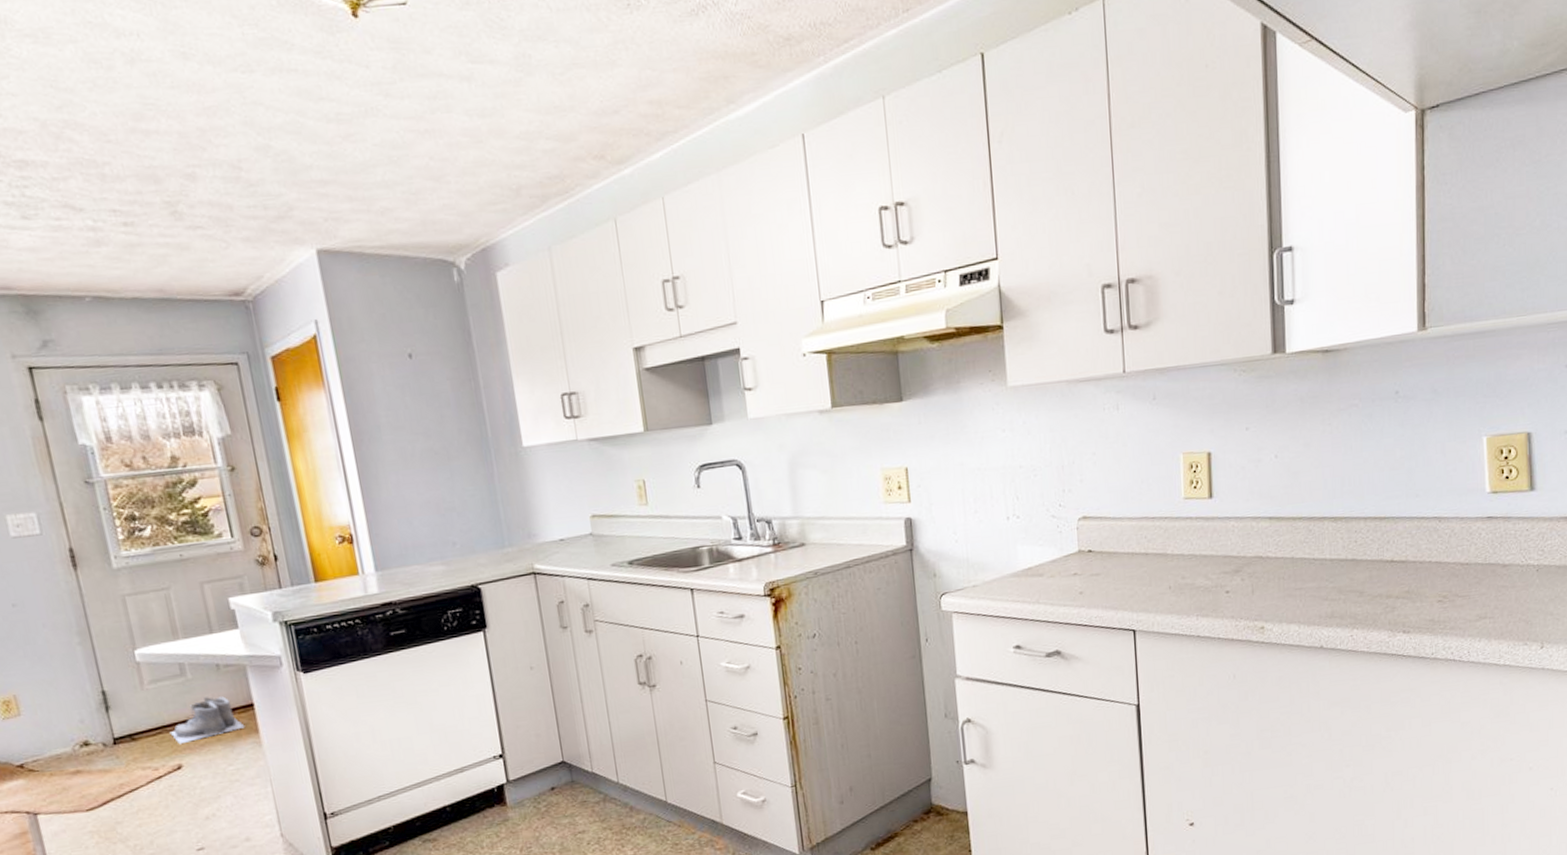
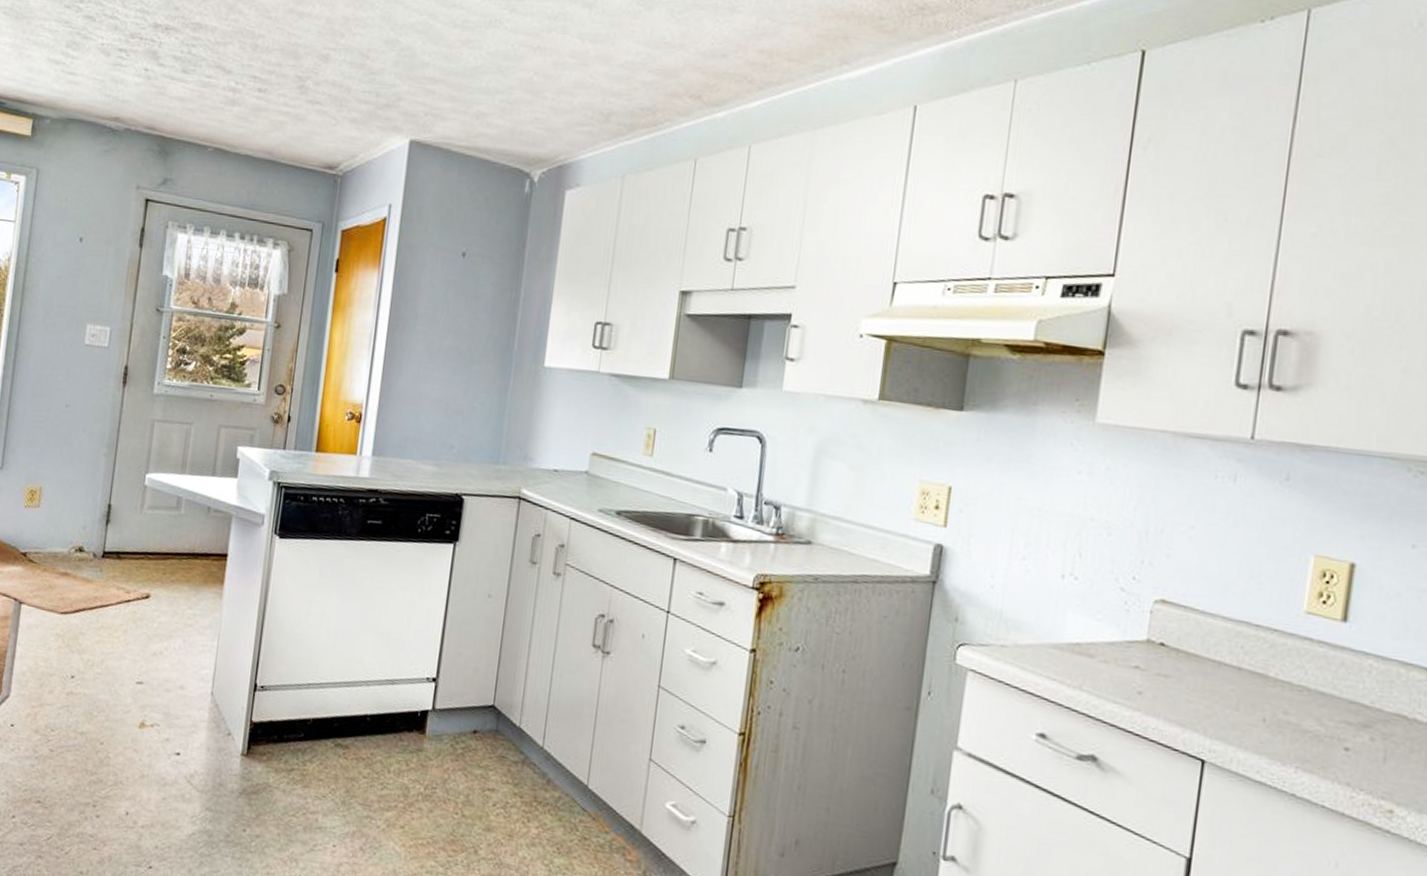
boots: present [169,696,245,745] -> none [150,535,214,577]

